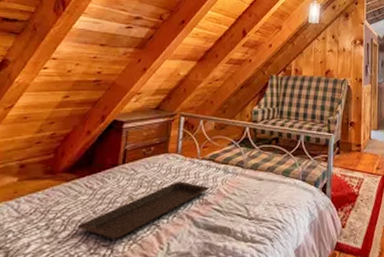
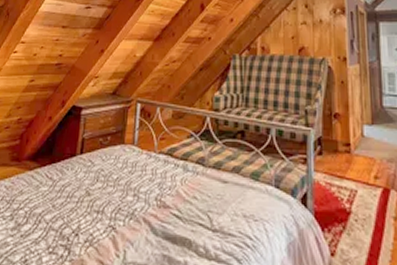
serving tray: present [77,181,209,239] -> none [38,178,168,239]

